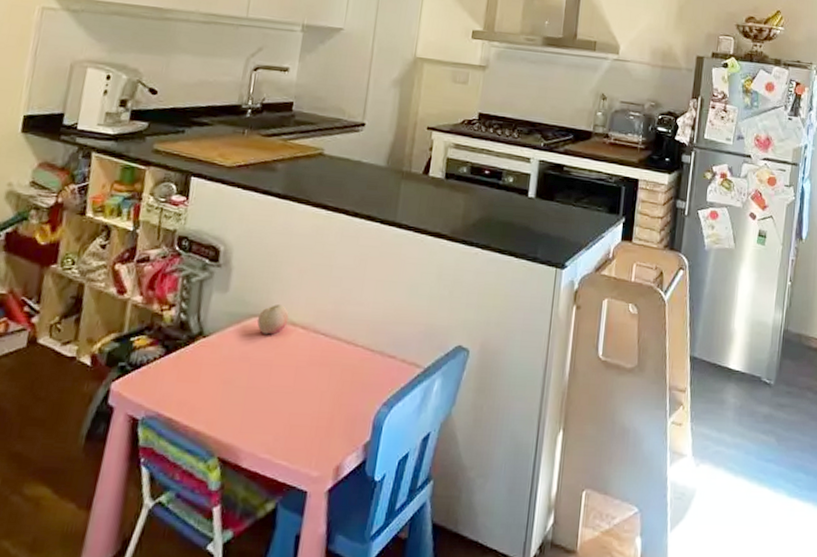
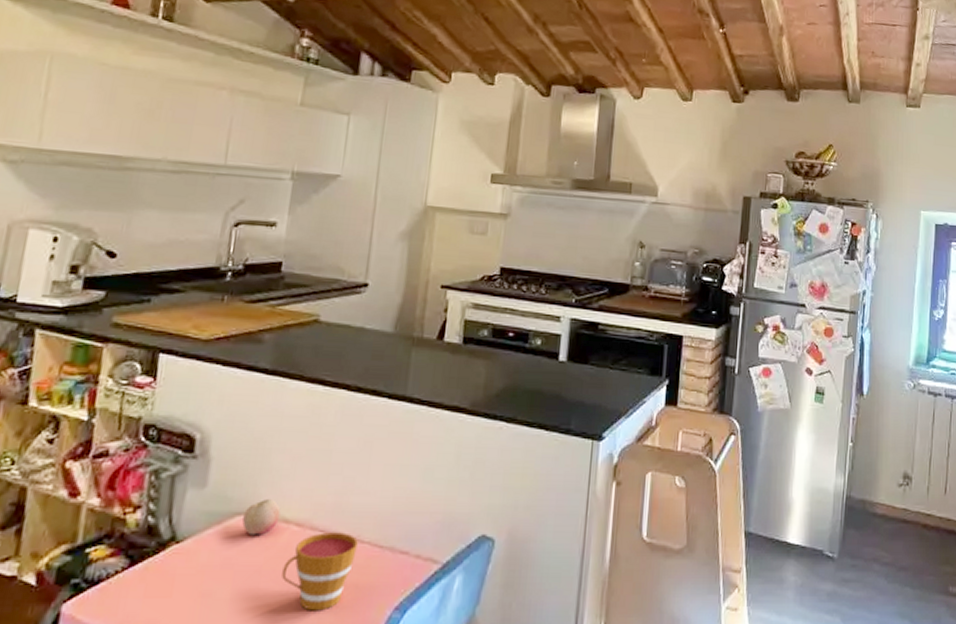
cup: none [289,335,354,402] -> present [282,532,359,611]

